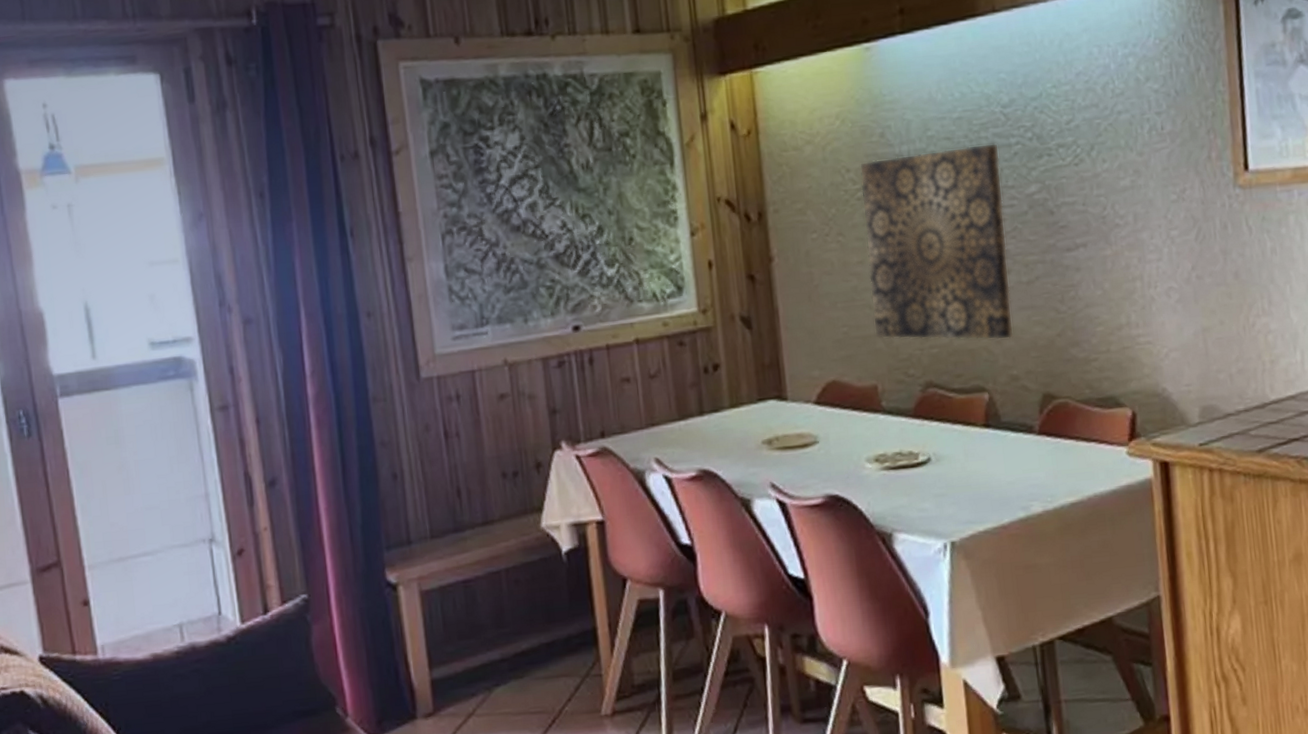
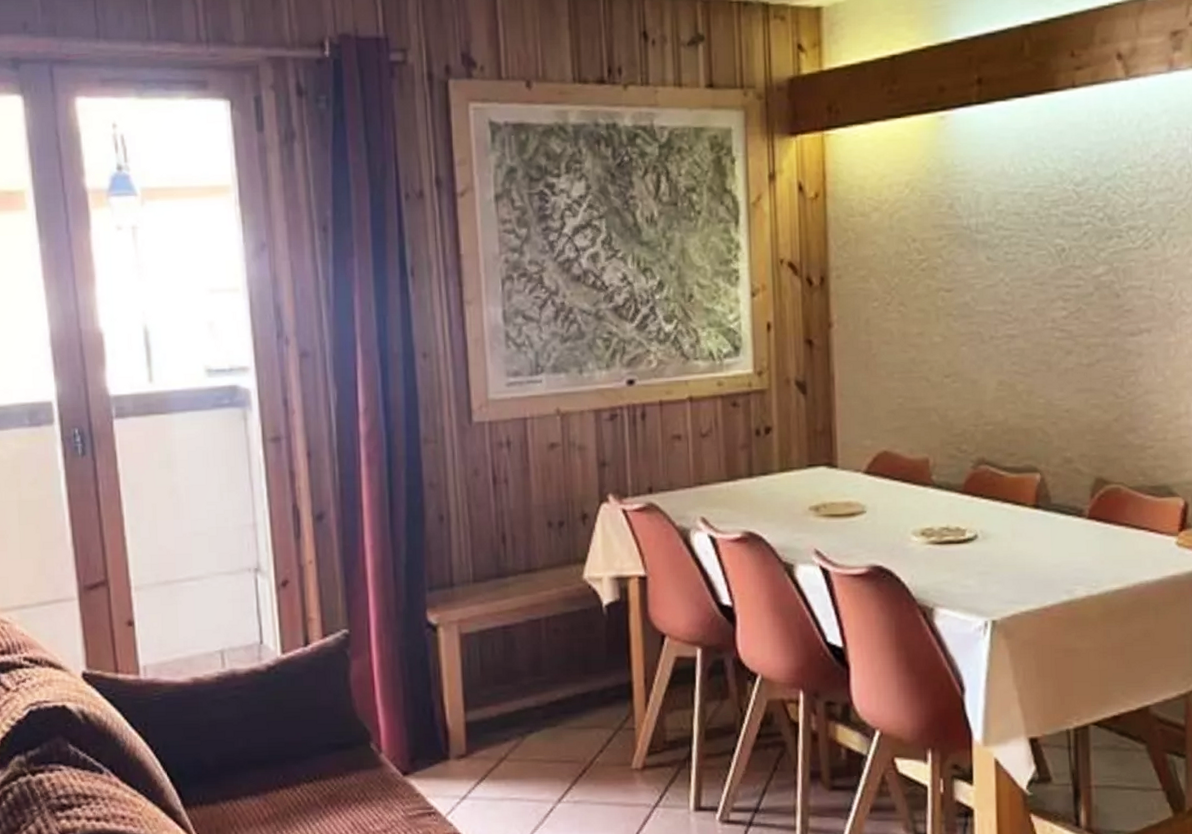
wall art: present [859,142,1014,340] -> none [925,221,1071,421]

